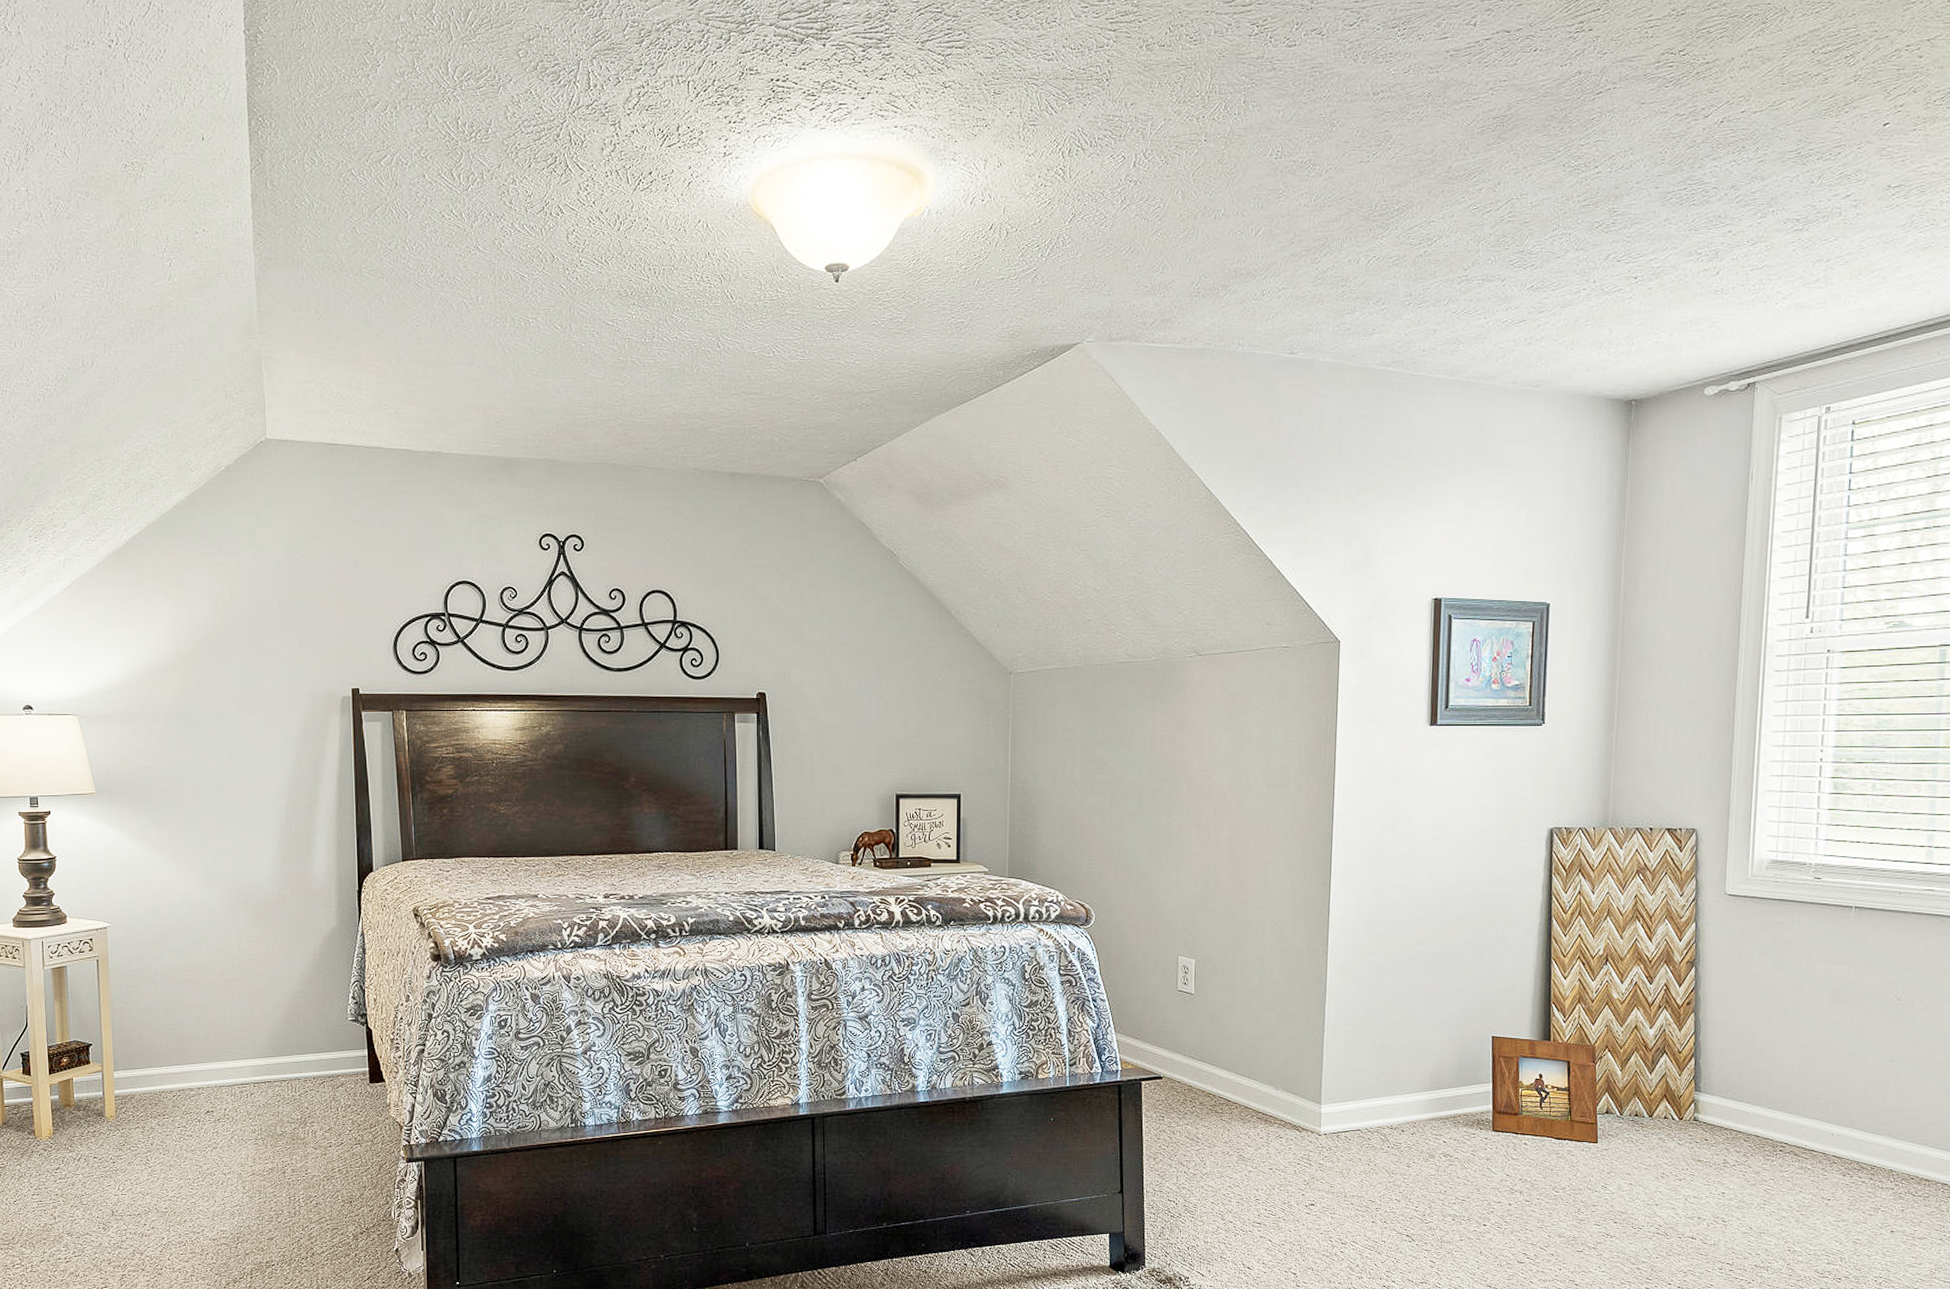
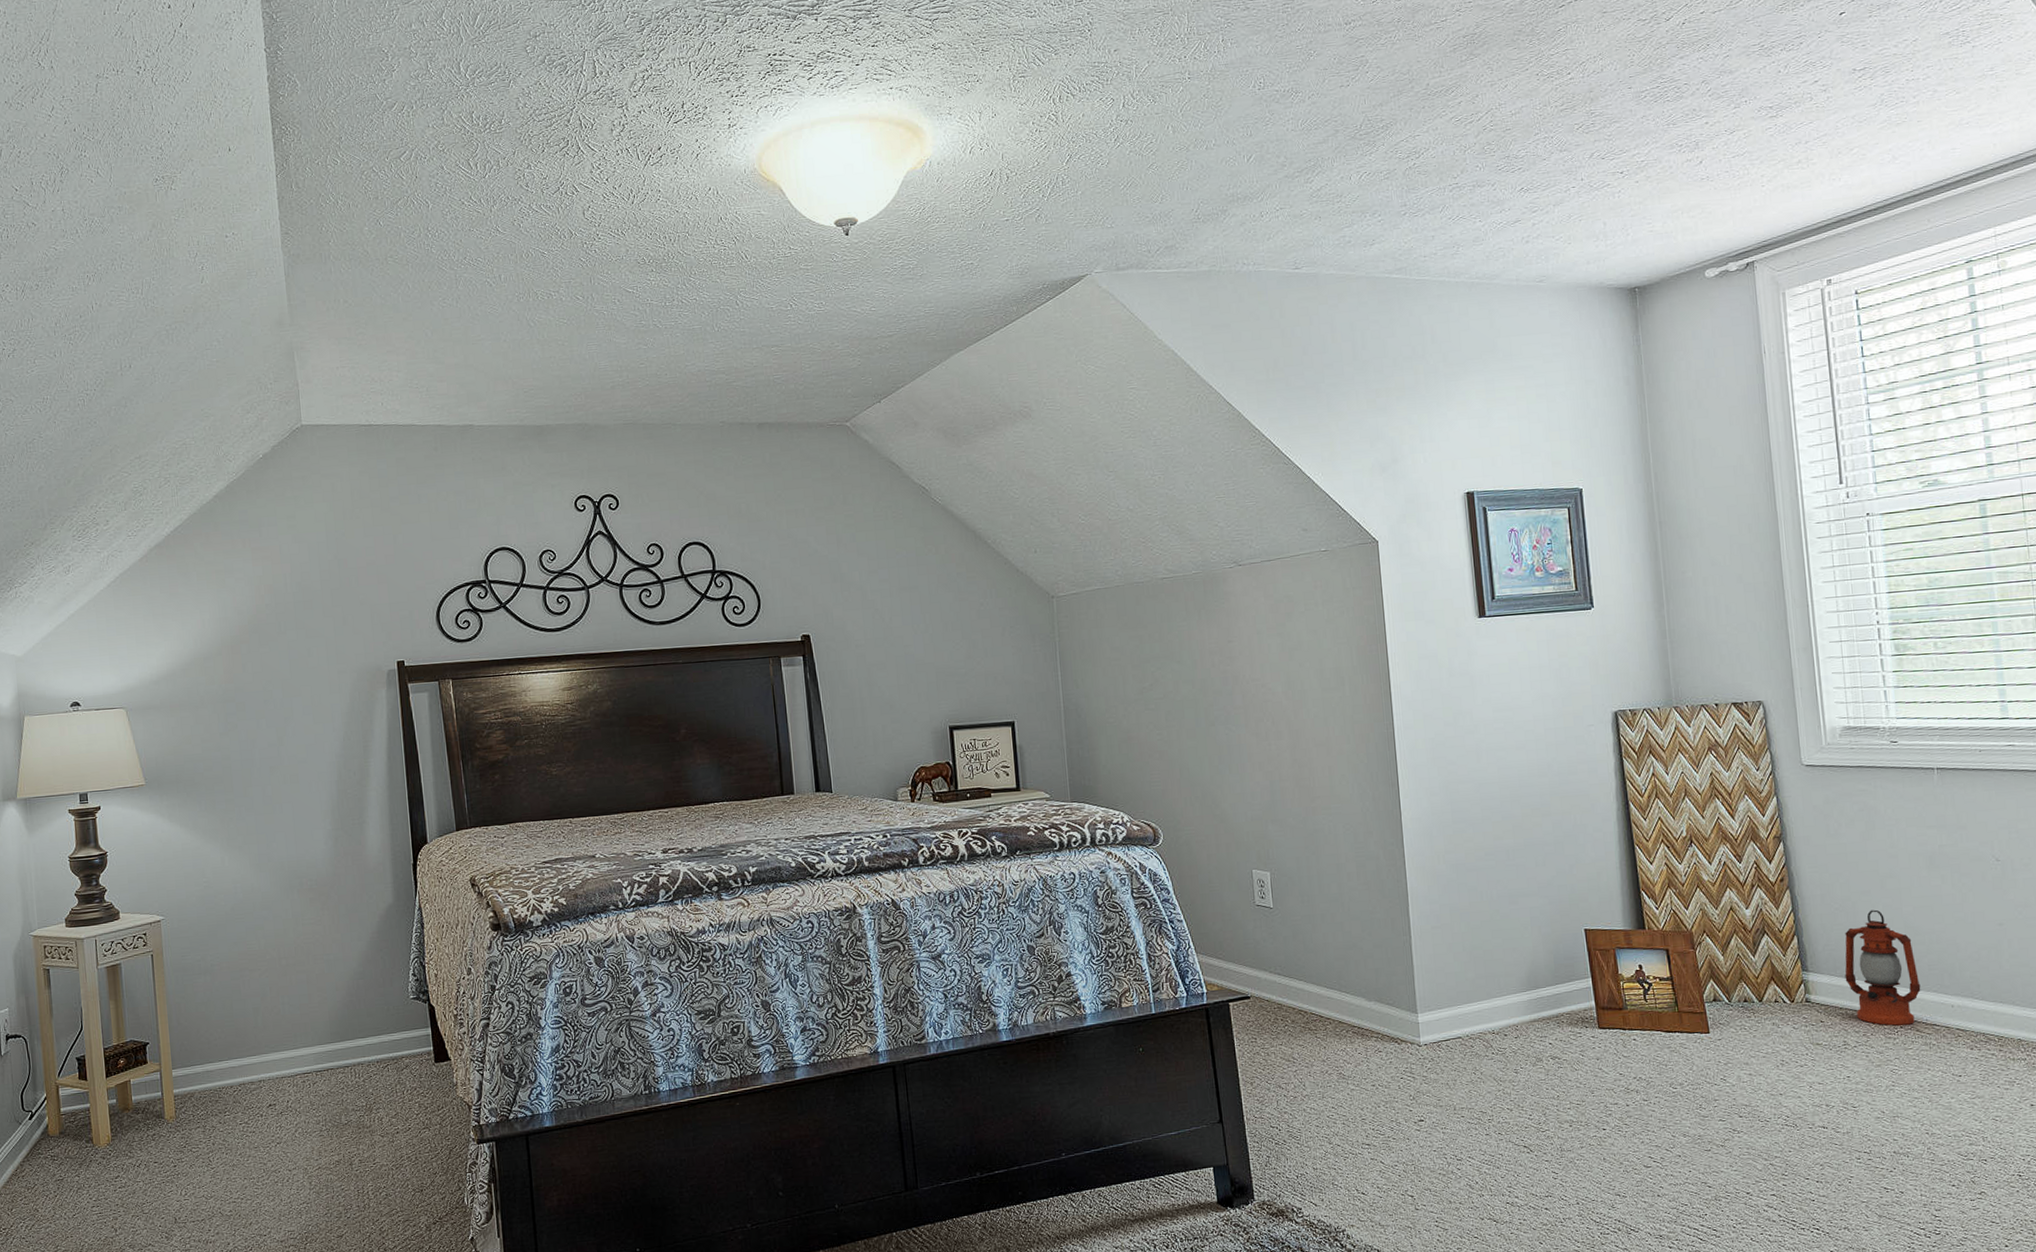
lantern: none [1734,1038,1806,1149] -> present [1845,909,1921,1026]

